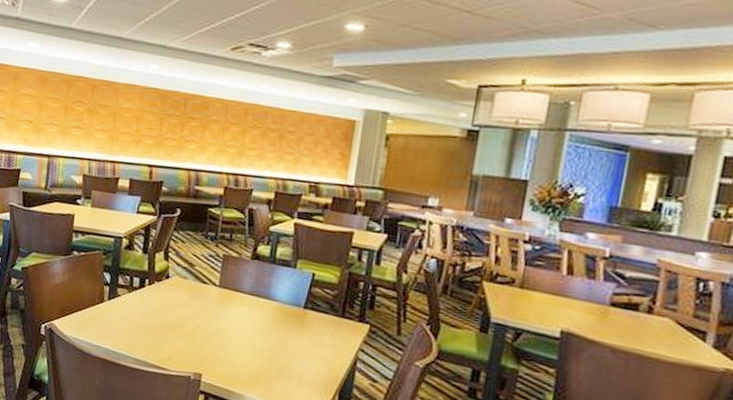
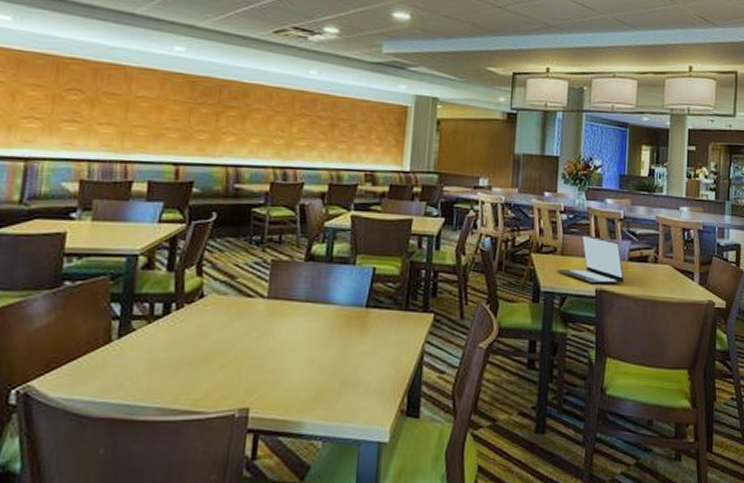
laptop: none [513,268,602,330] -> present [557,234,624,283]

